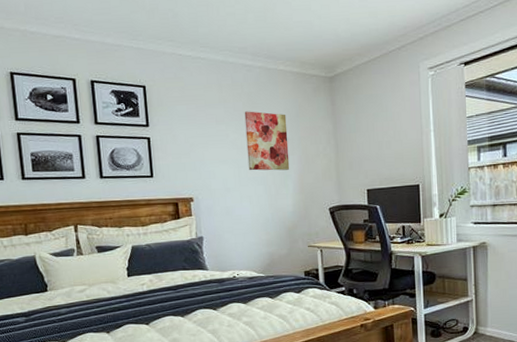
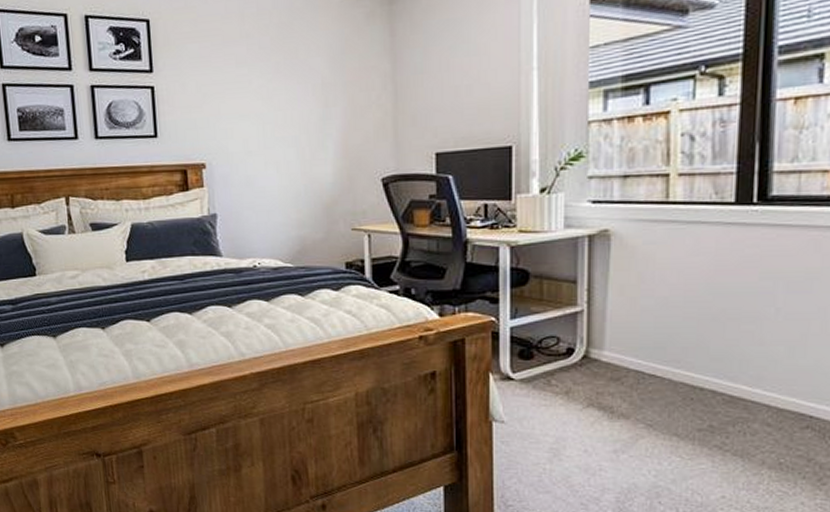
wall art: present [244,111,290,171] -> none [272,48,331,128]

